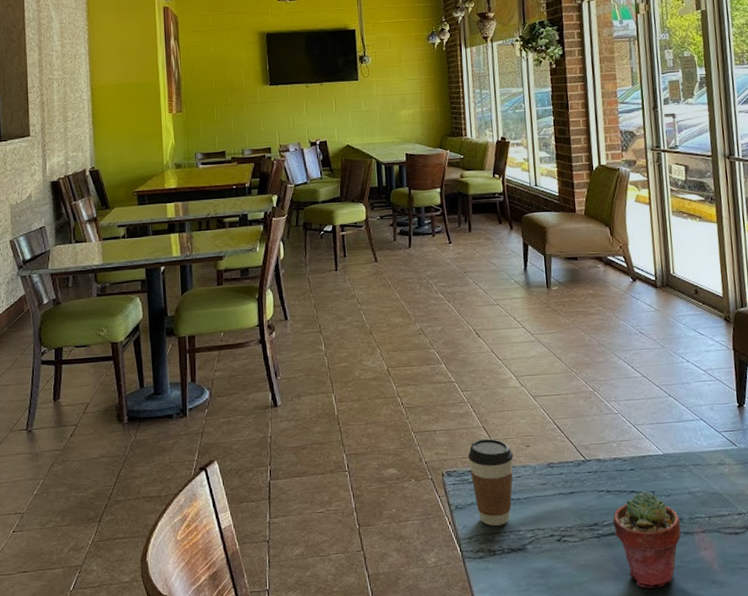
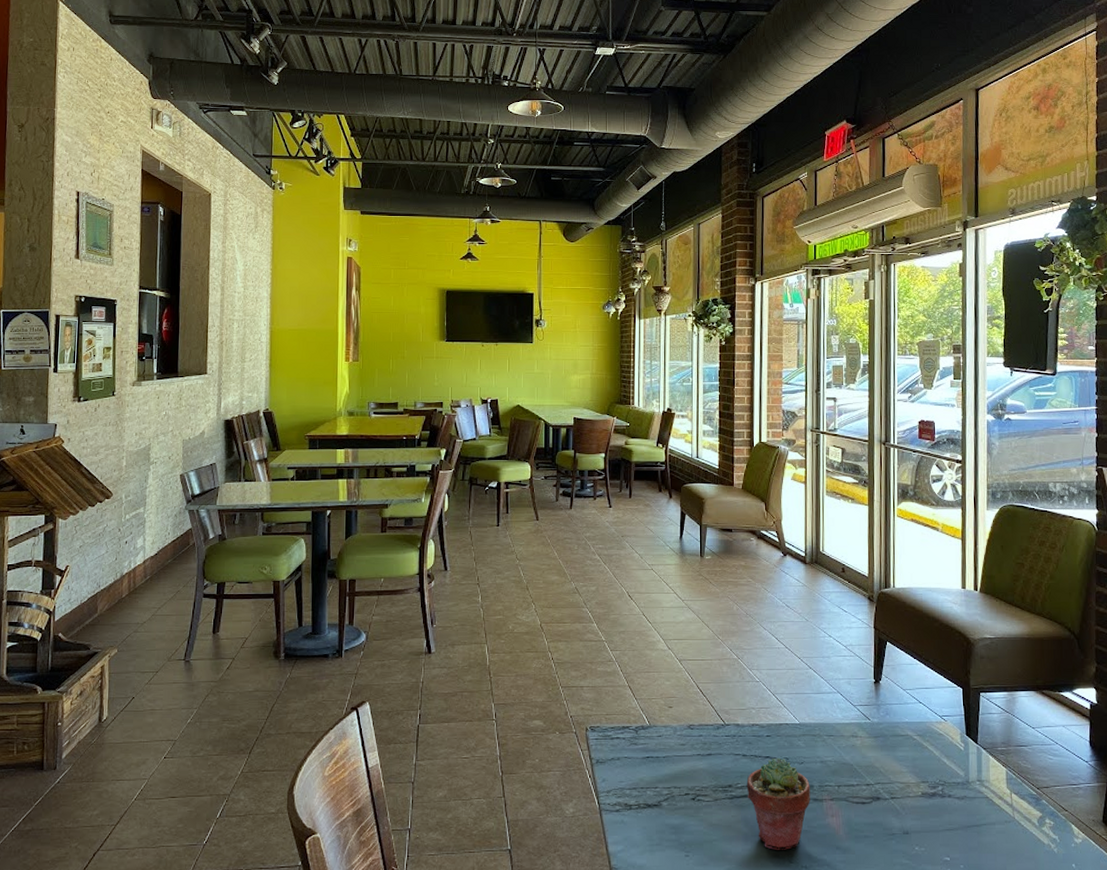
coffee cup: present [467,438,514,526] -> none [612,697,656,781]

